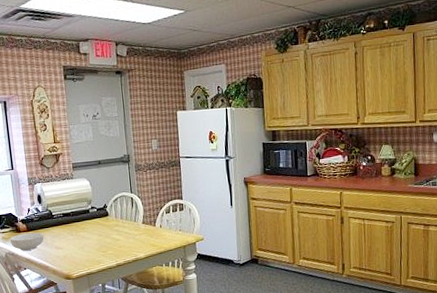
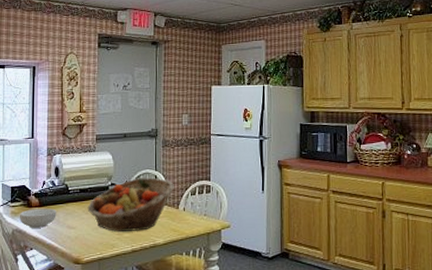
fruit basket: none [71,200,150,250] -> present [87,177,174,232]

